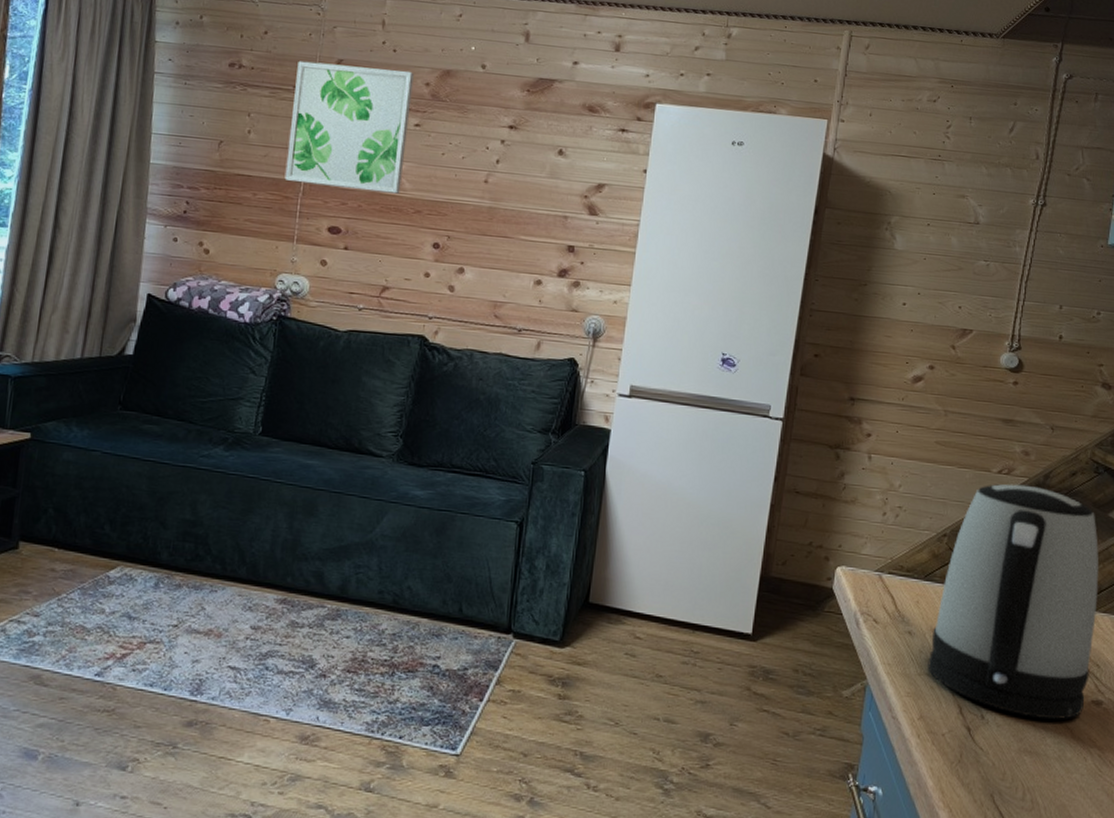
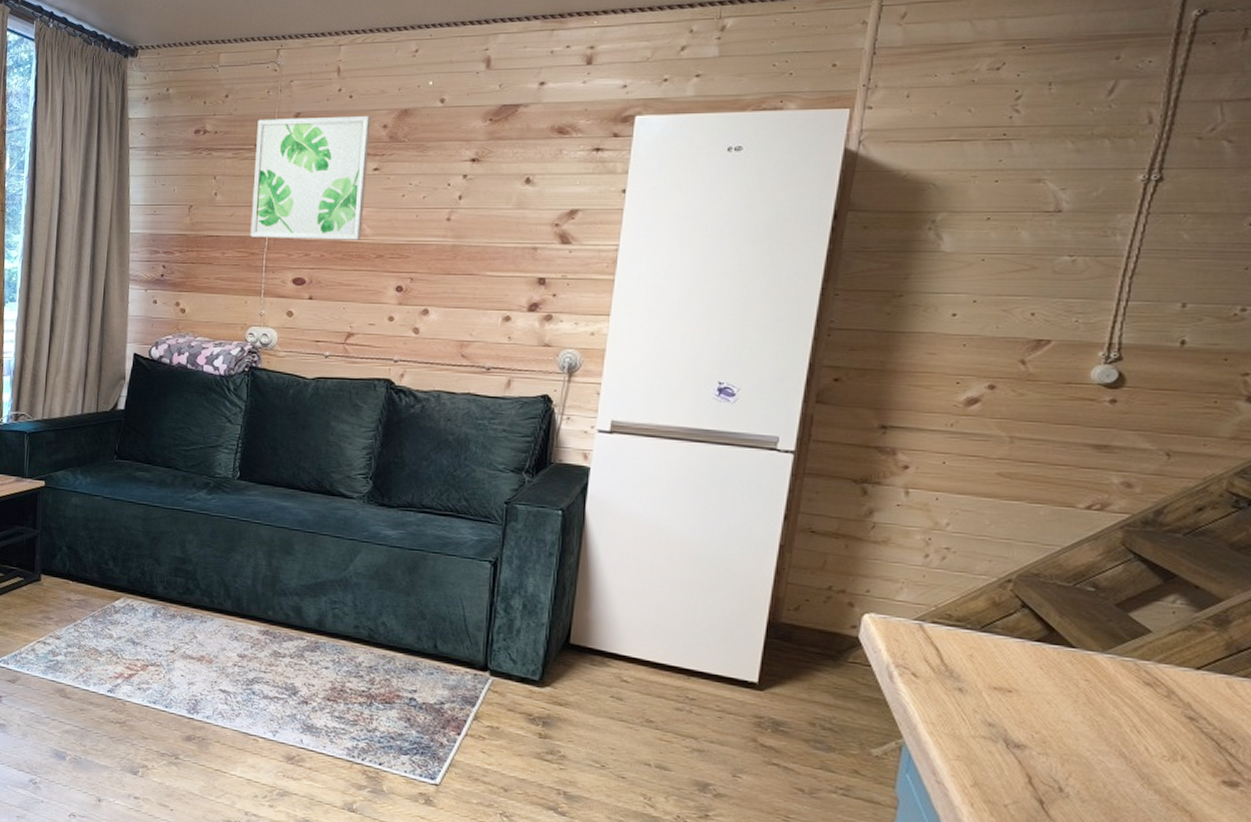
kettle: present [927,484,1099,720] -> none [984,521,1237,801]

